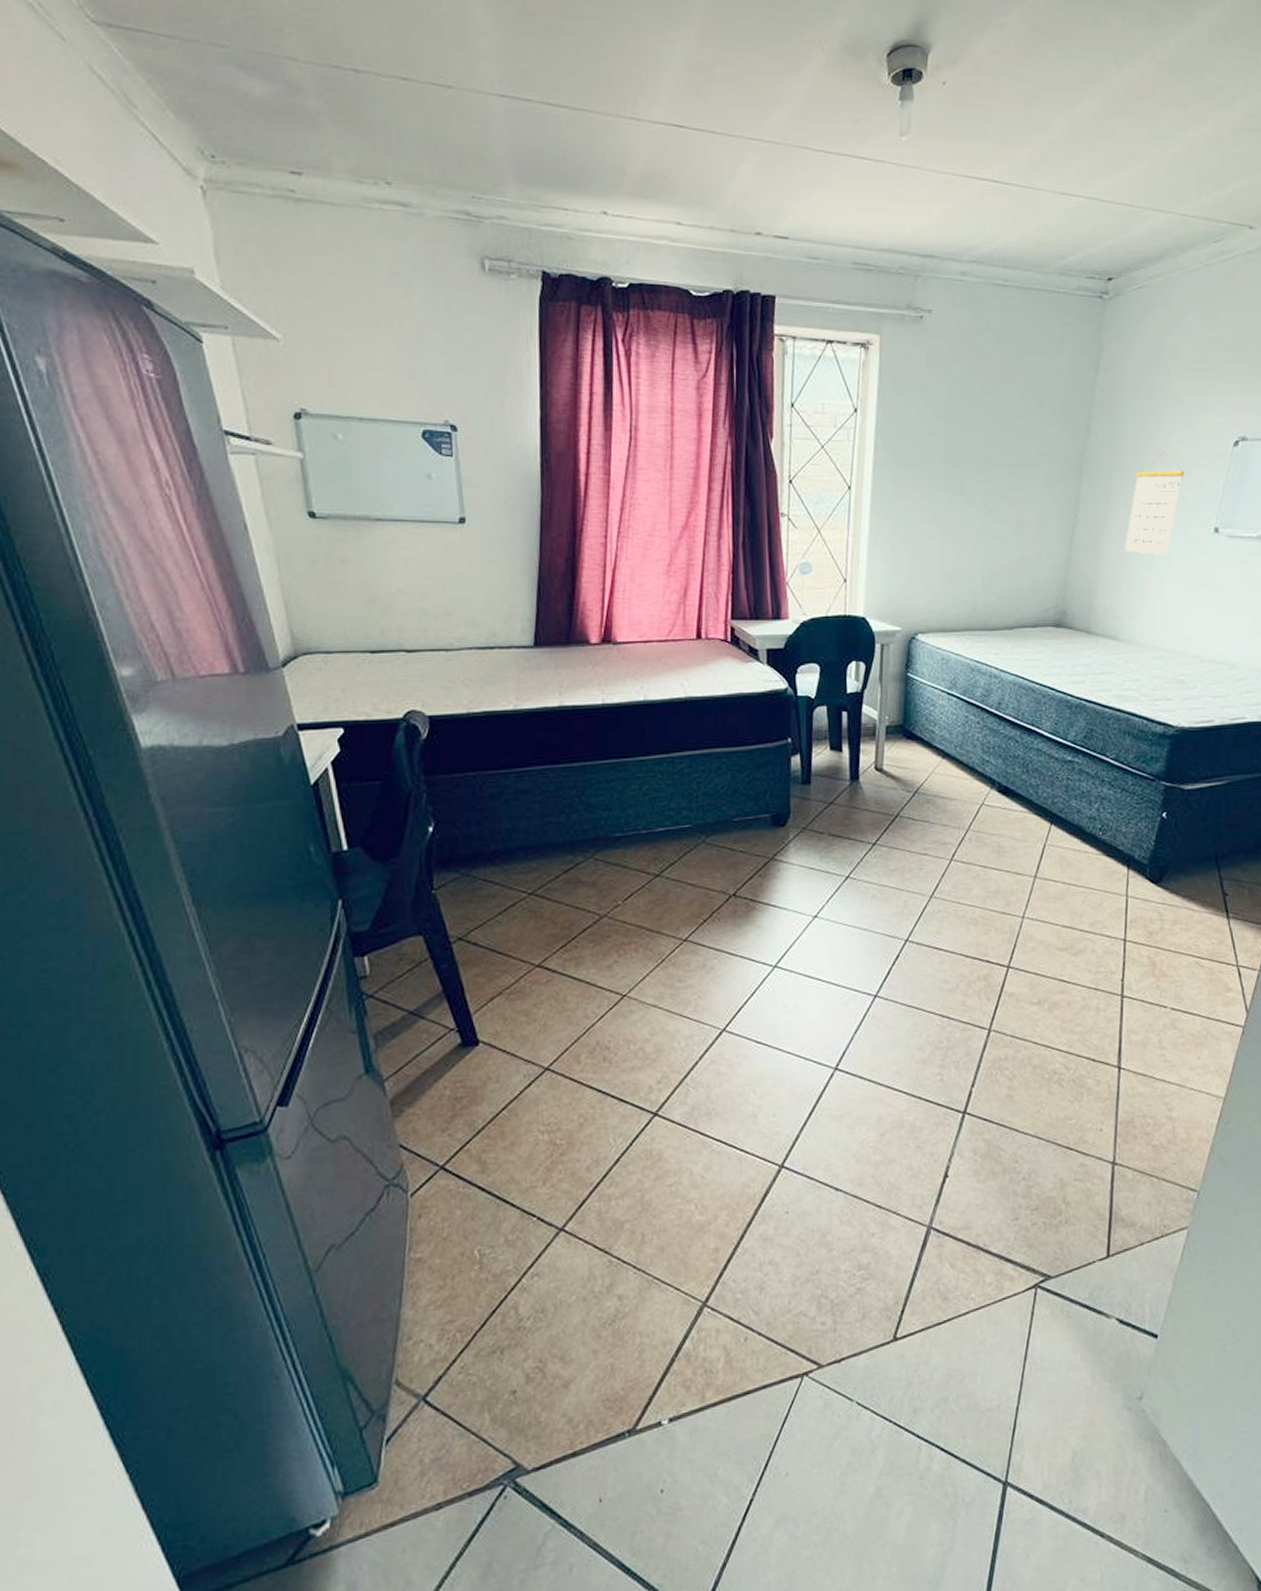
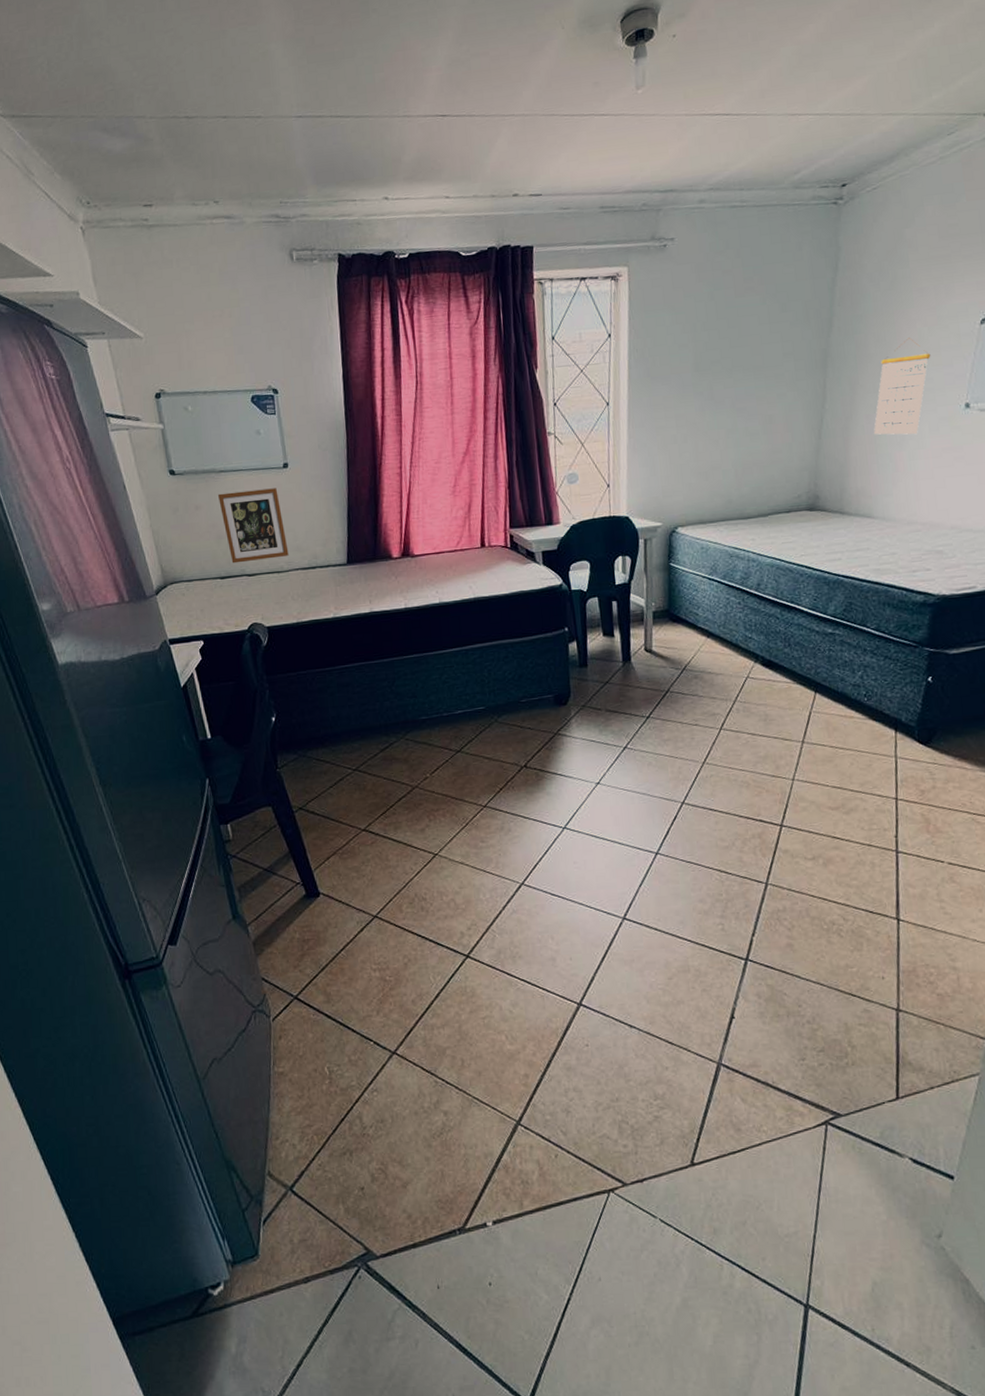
picture frame: none [373,546,461,635] -> present [218,488,289,564]

